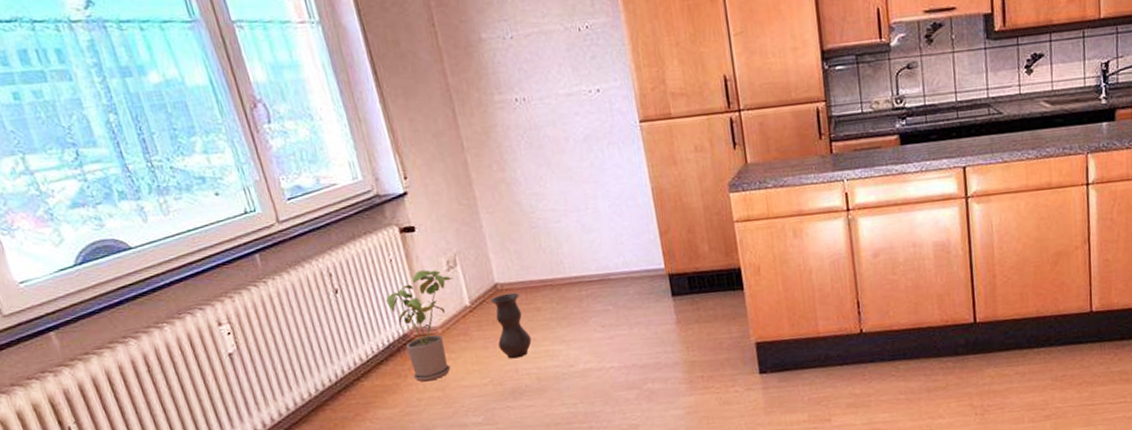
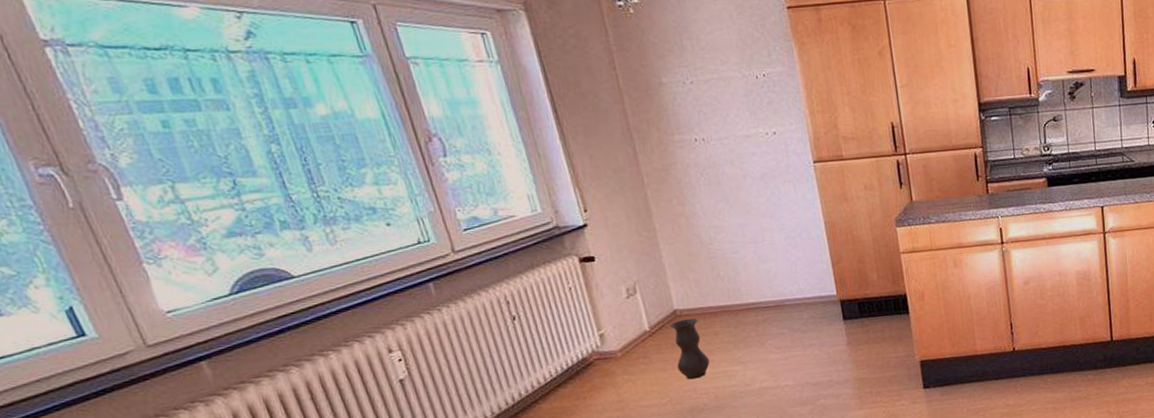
house plant: present [386,270,454,382] -> none [565,297,634,403]

